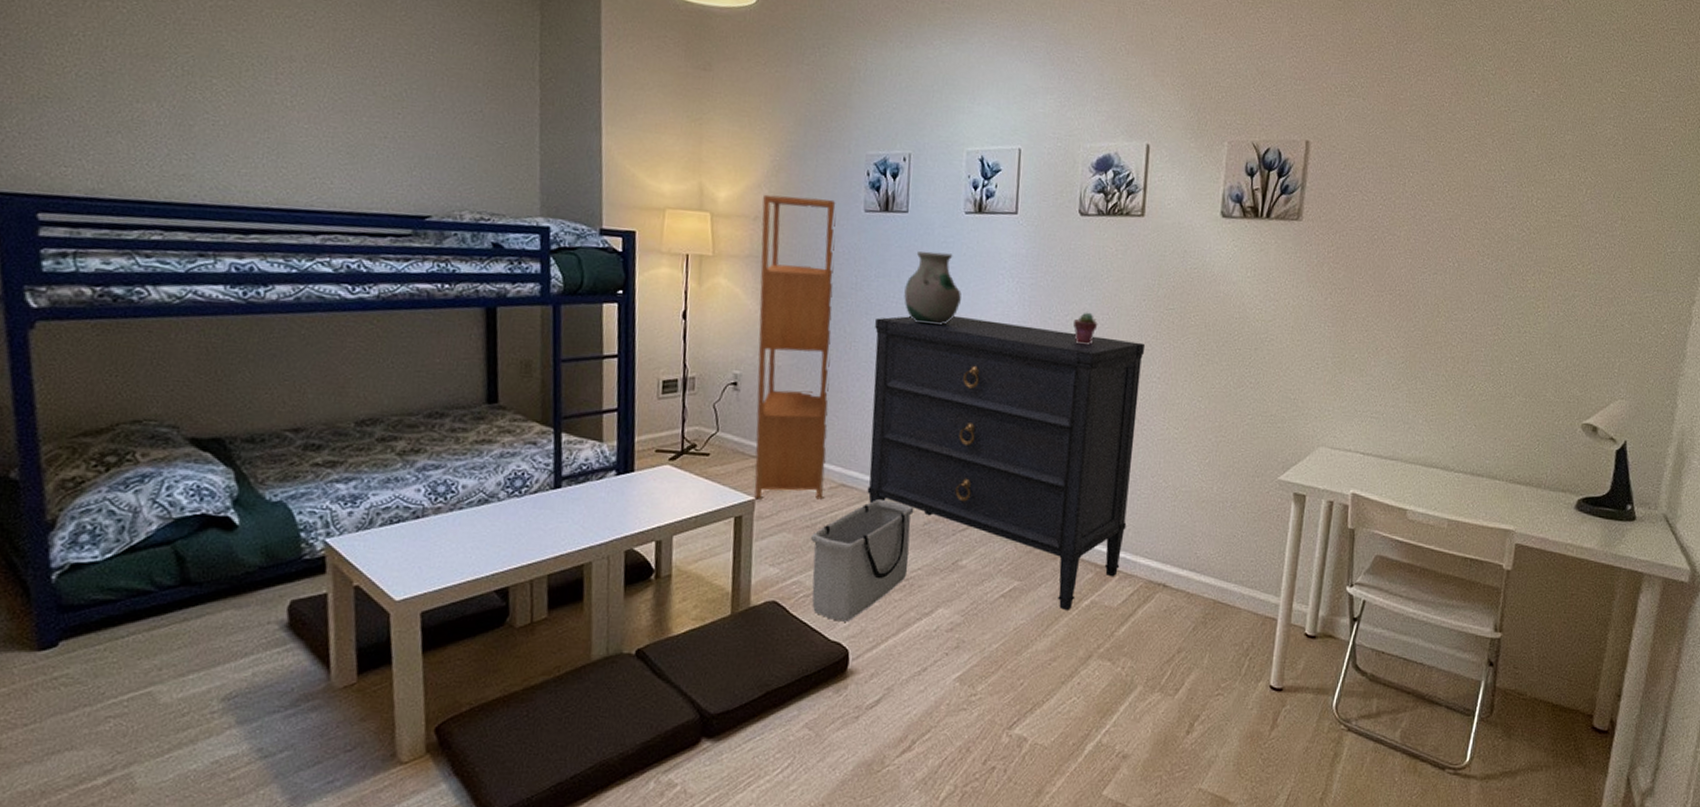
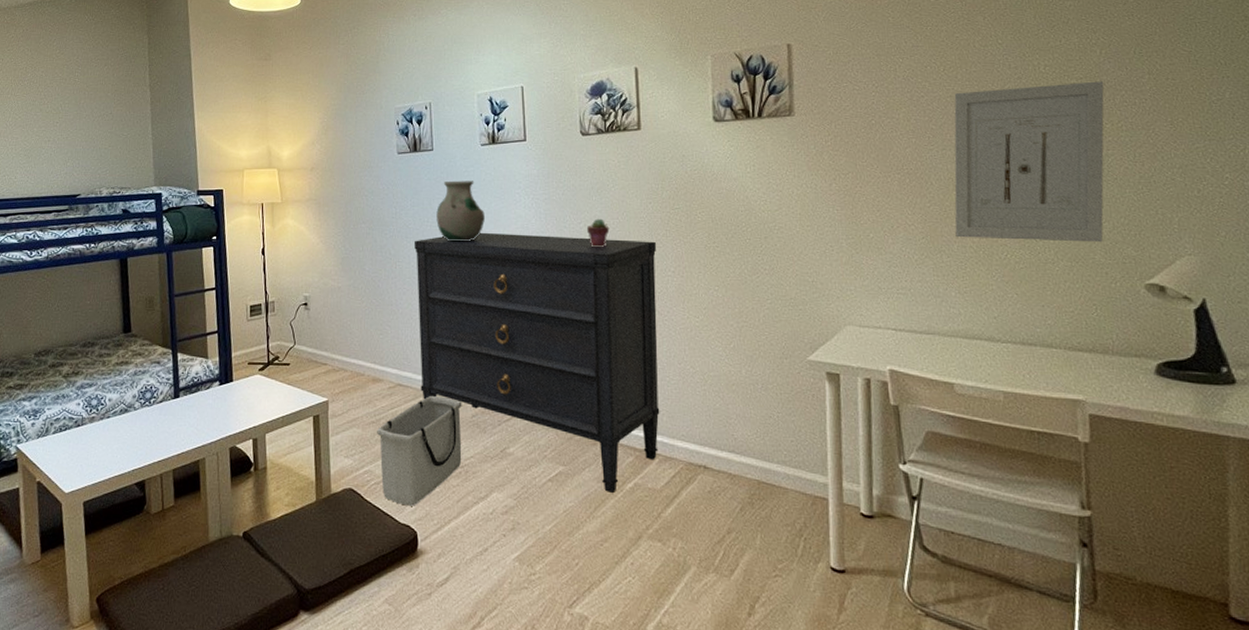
bookshelf: present [754,194,836,500] -> none [317,147,384,400]
wall art: none [1432,216,1584,381] -> present [954,81,1104,243]

